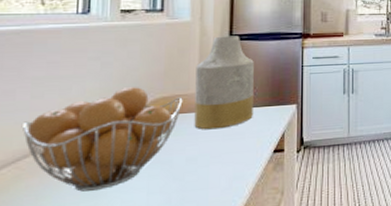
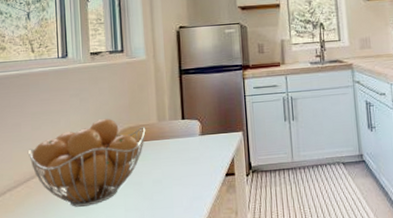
vase: present [194,35,254,130] -> none [154,70,205,155]

